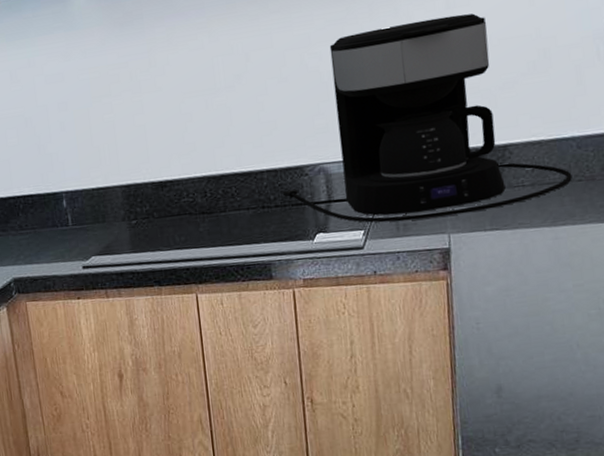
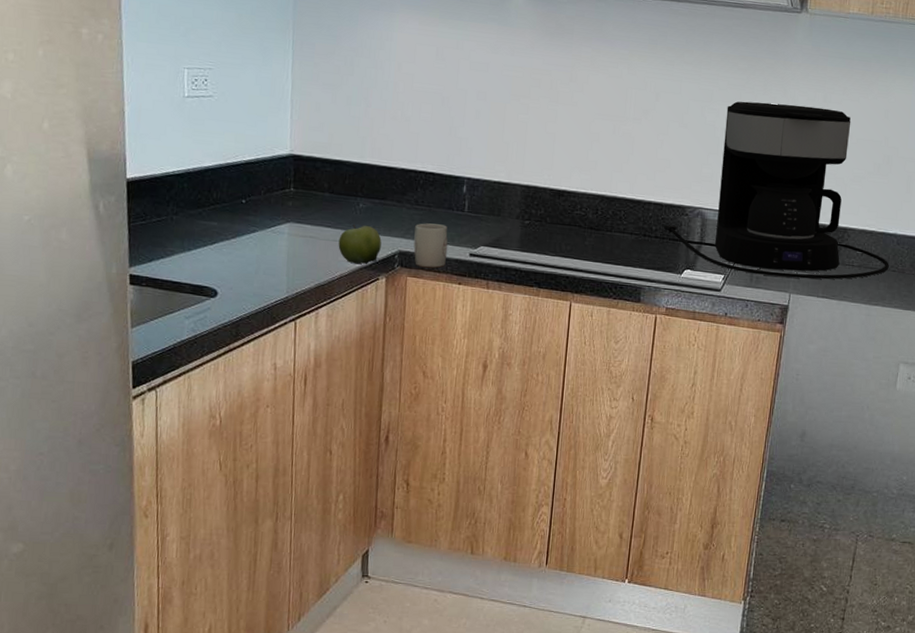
mug: none [24,243,61,290] -> present [413,223,448,269]

